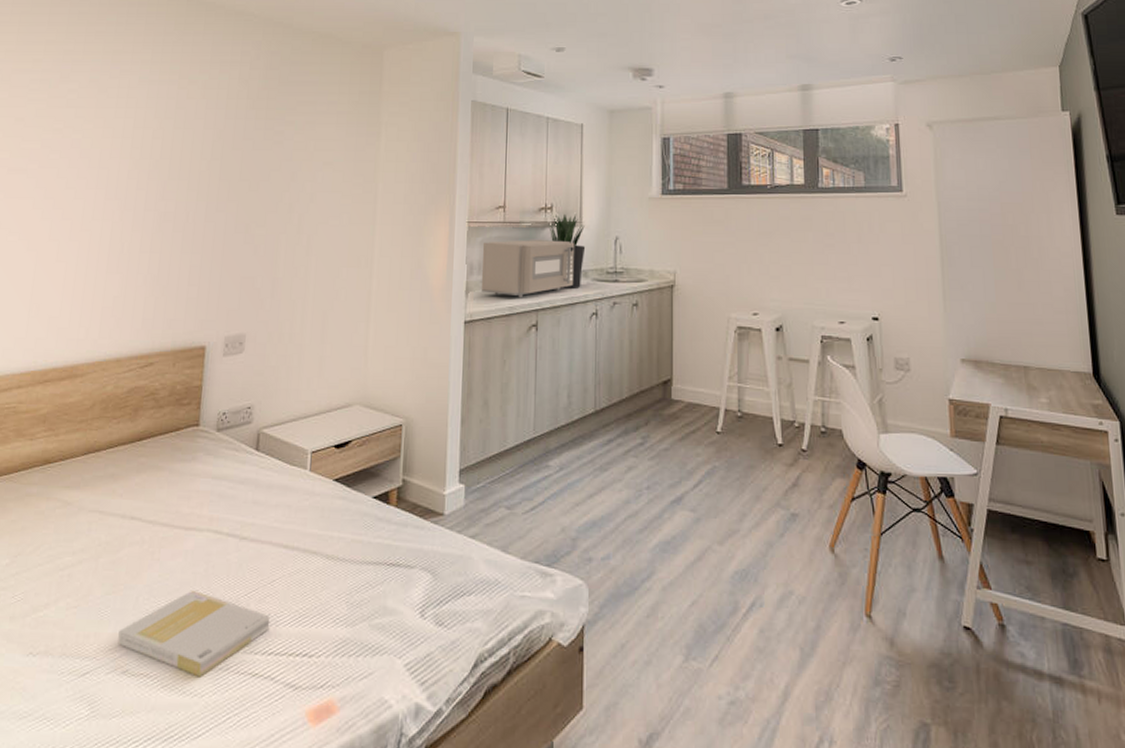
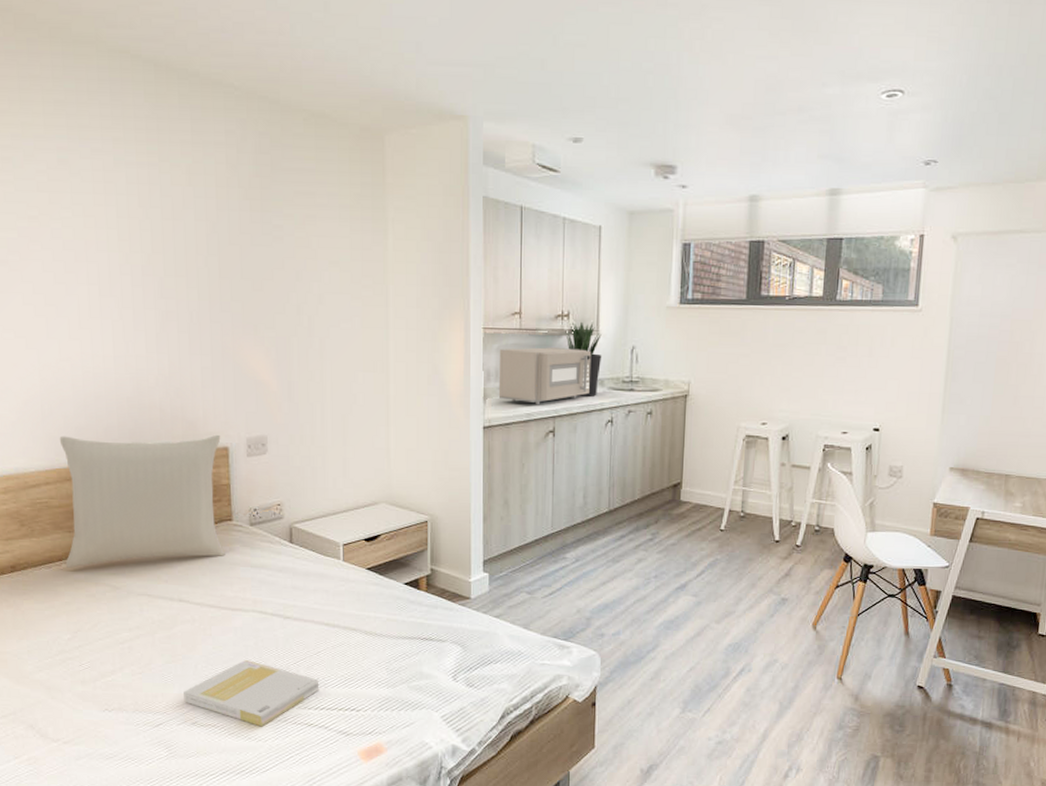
pillow: none [19,333,200,481] -> present [59,434,225,568]

